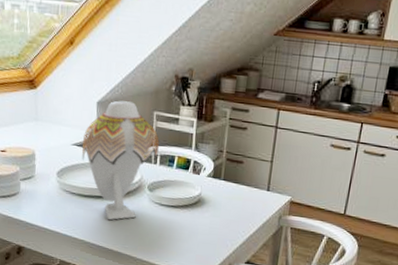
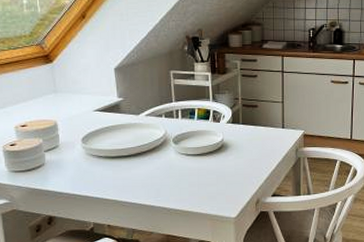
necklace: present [82,100,159,221] -> none [105,64,179,177]

